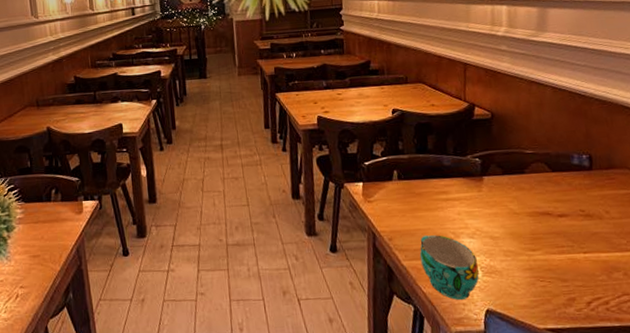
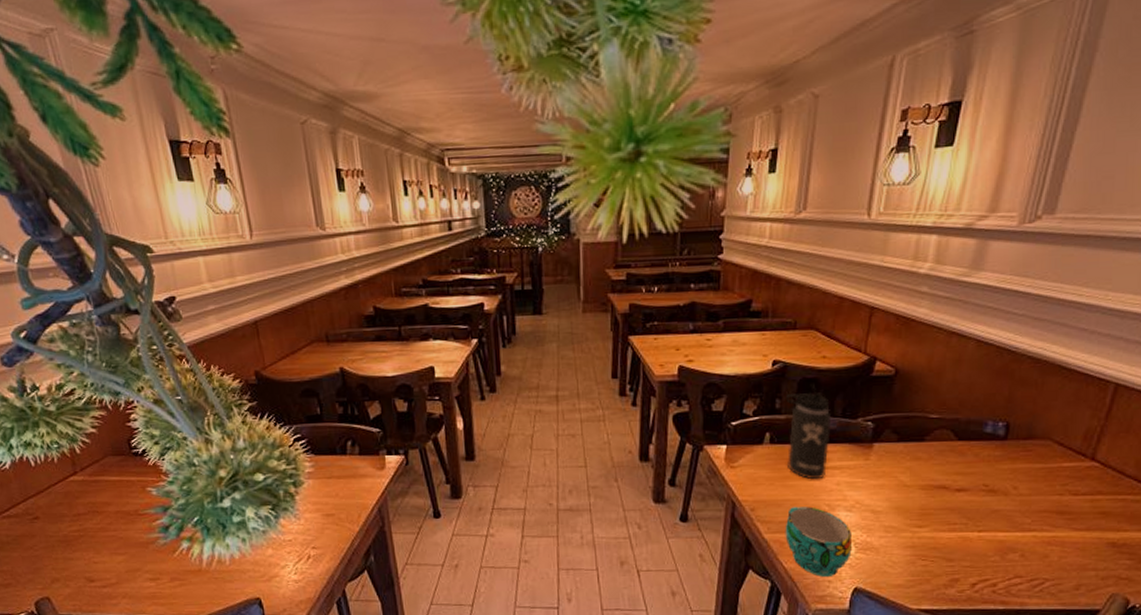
thermos bottle: none [405,127,448,211] -> present [785,383,832,480]

